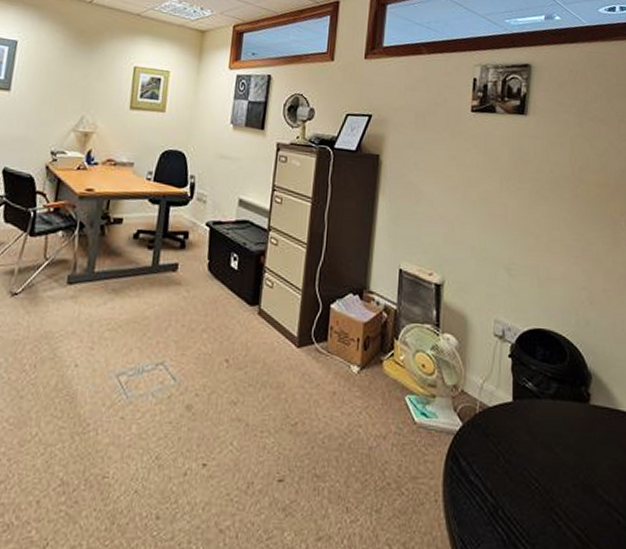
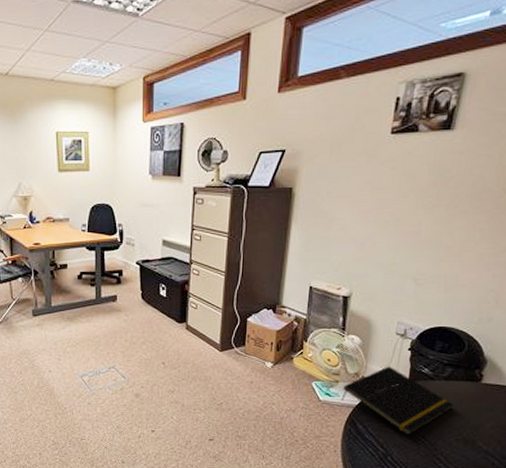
notepad: none [439,377,565,478] -> present [341,366,455,436]

